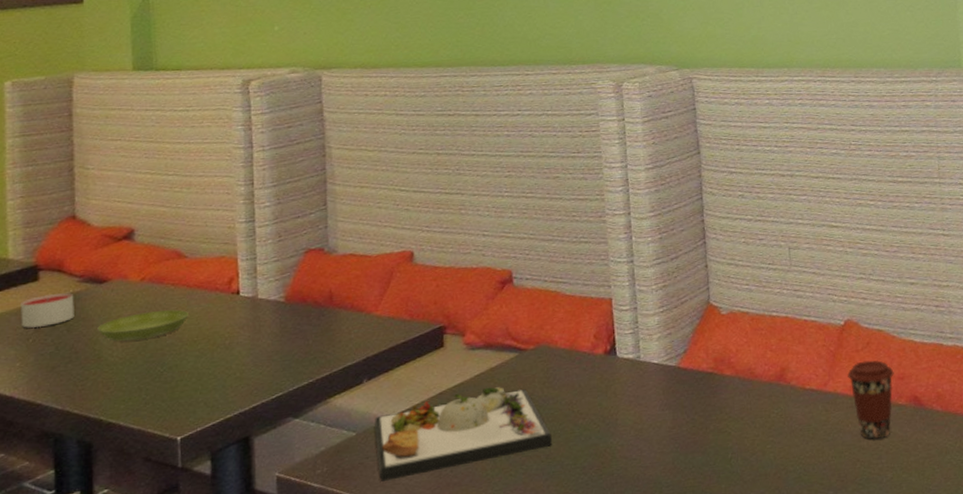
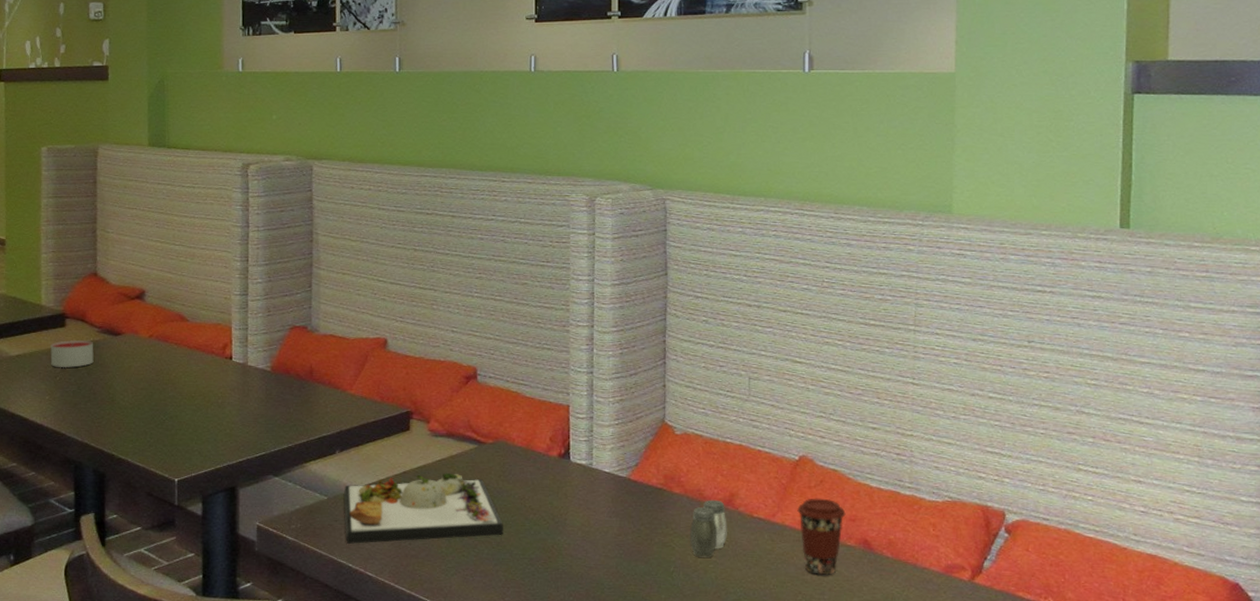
saucer: present [97,309,188,342] -> none [112,366,188,390]
salt and pepper shaker: none [744,376,782,439] -> present [690,499,727,558]

